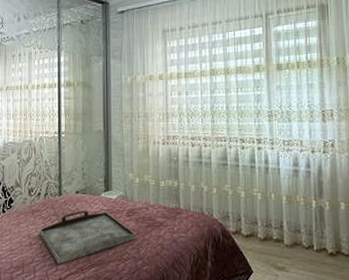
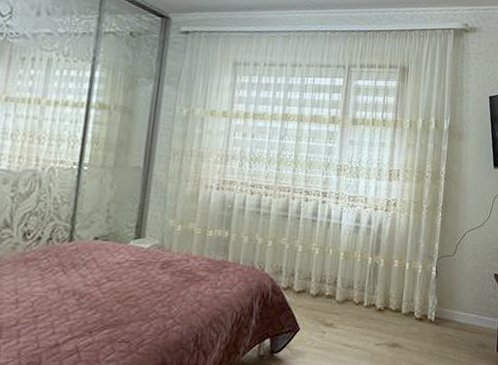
serving tray: present [39,210,137,265] -> none [32,260,170,327]

